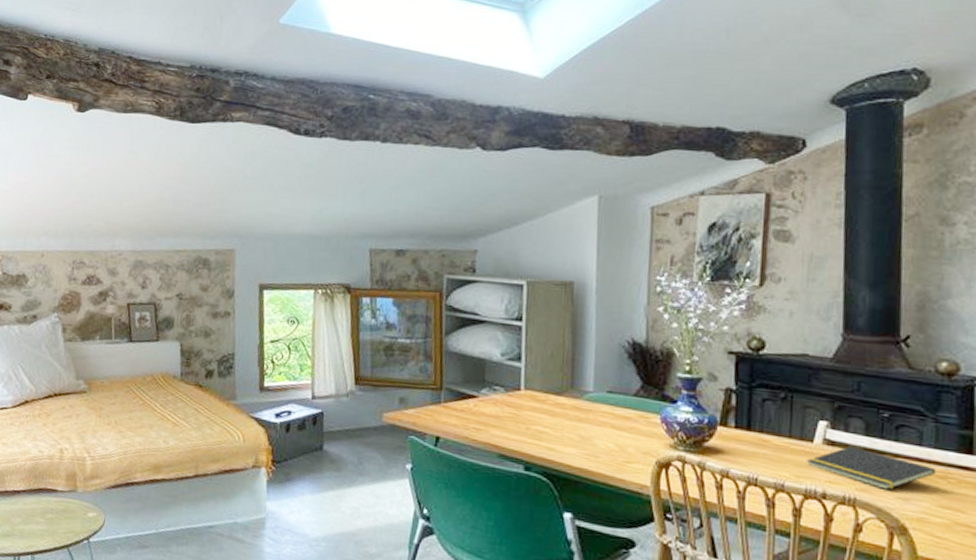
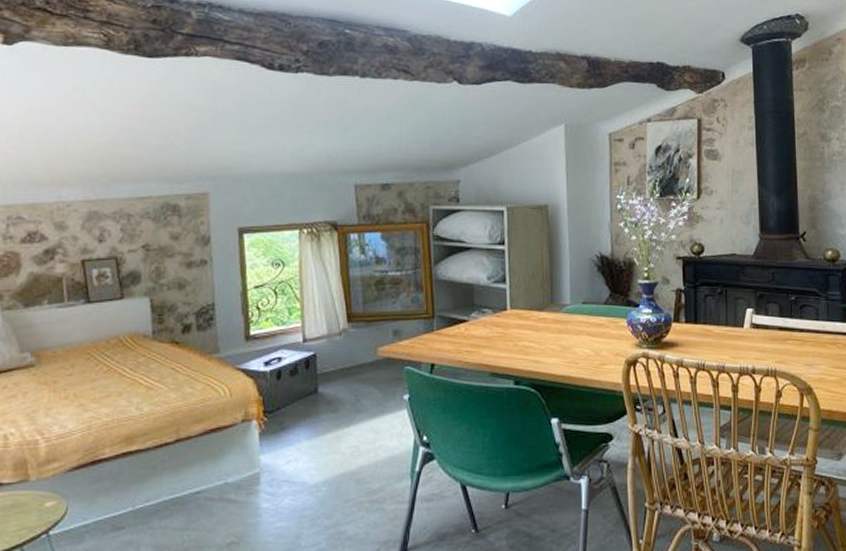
notepad: present [807,446,937,490] -> none [740,327,829,359]

